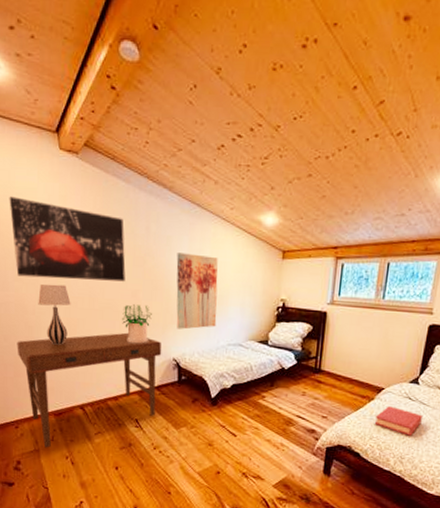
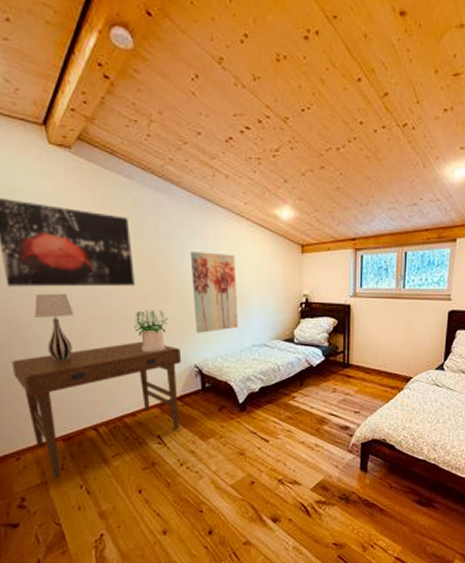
hardback book: present [374,406,422,436] -> none [405,395,450,422]

